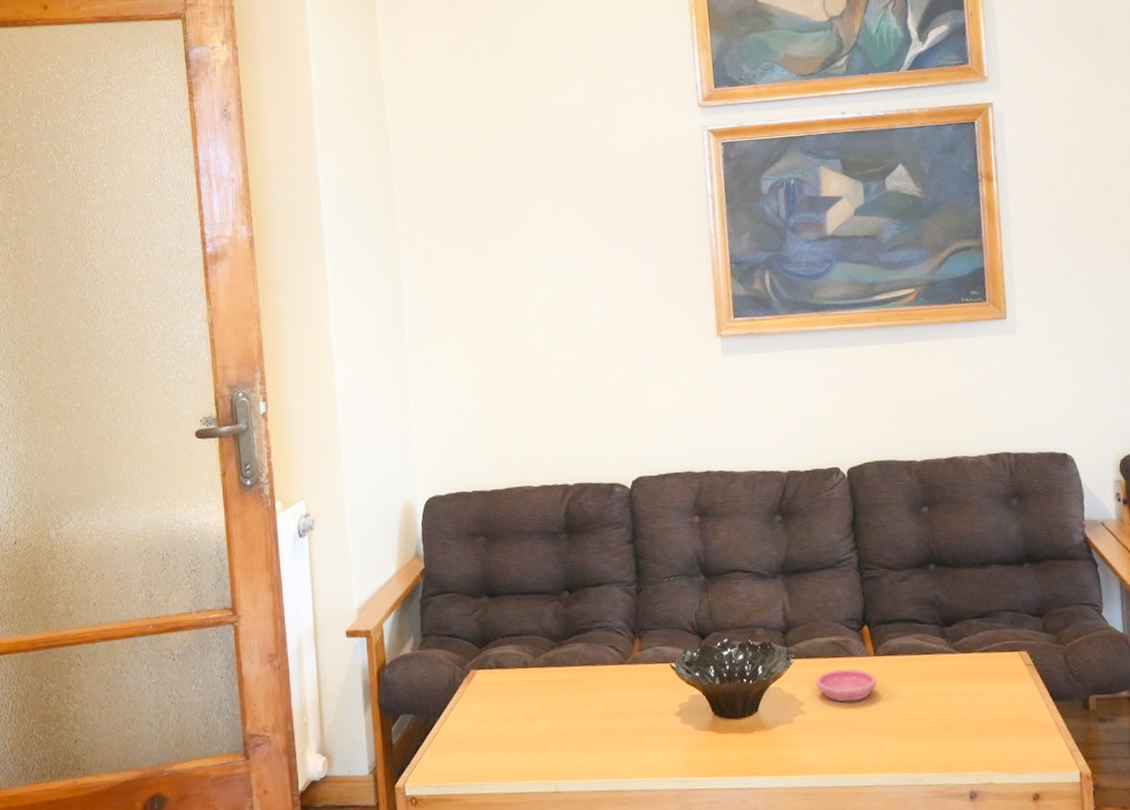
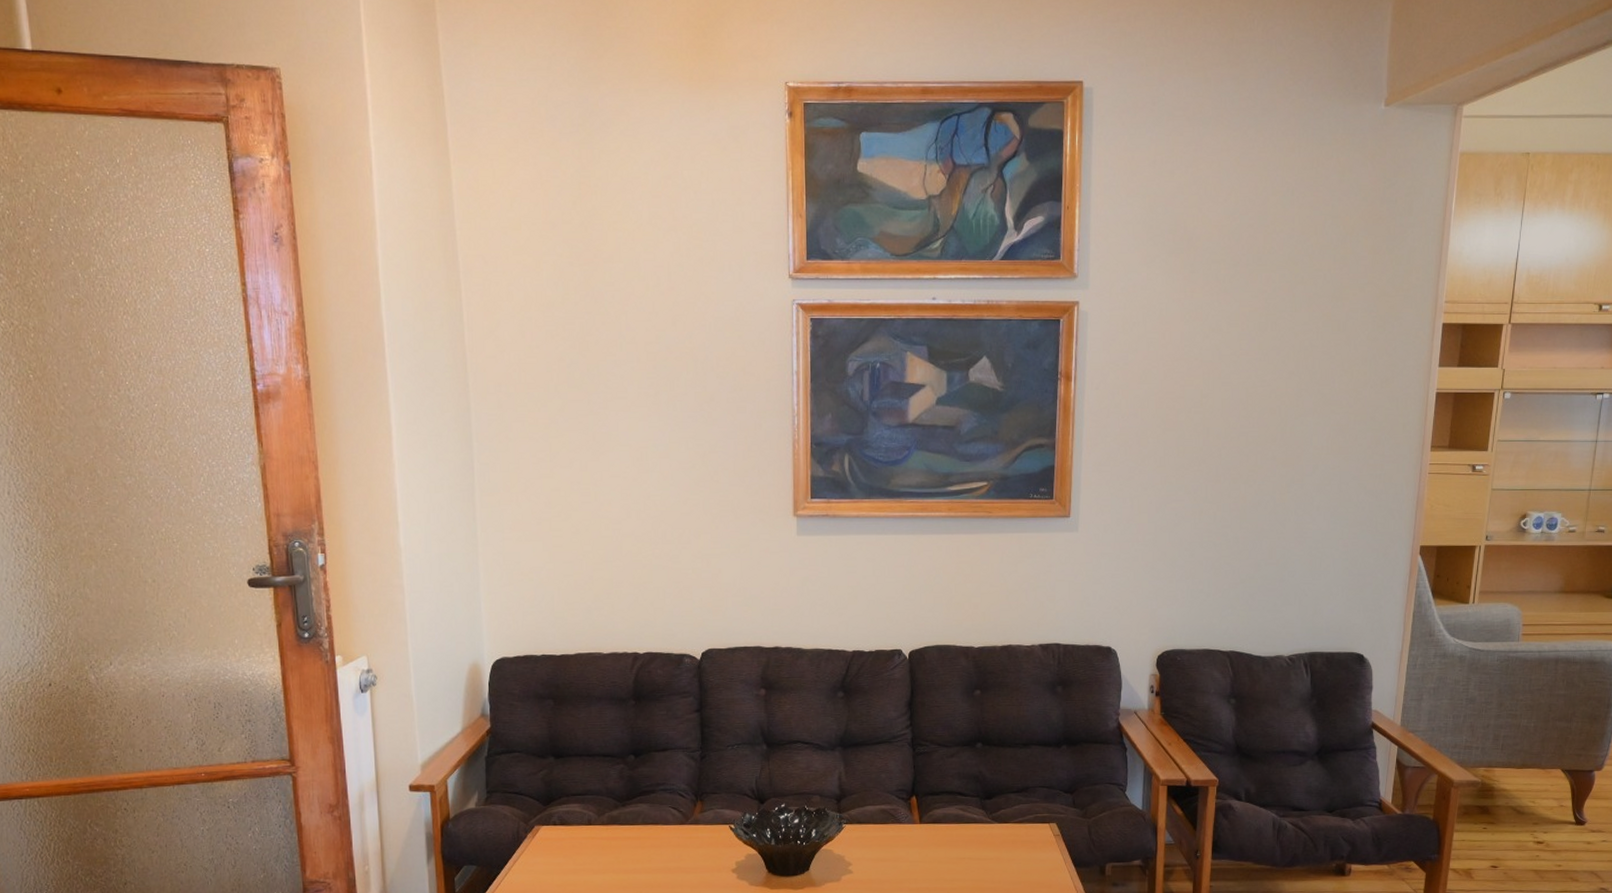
saucer: present [816,669,877,702] -> none [864,834,920,864]

